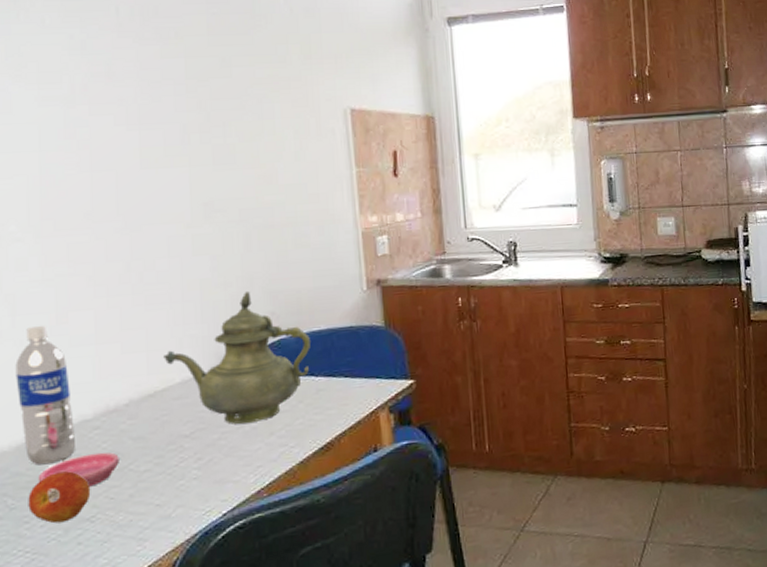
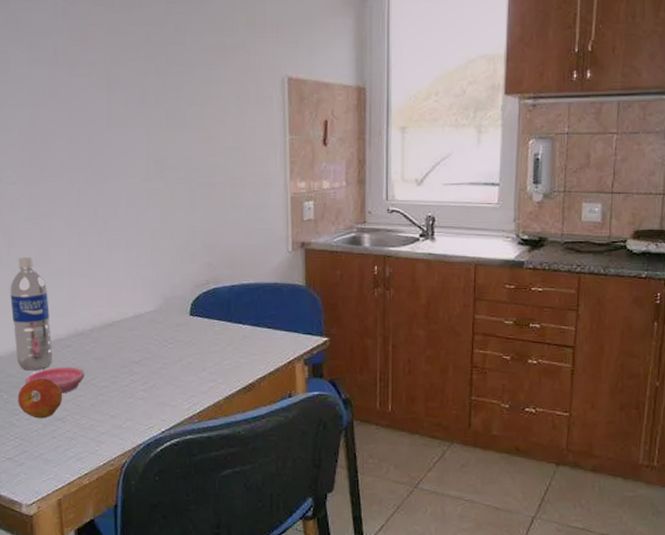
teapot: present [164,290,310,424] -> none [120,242,240,358]

